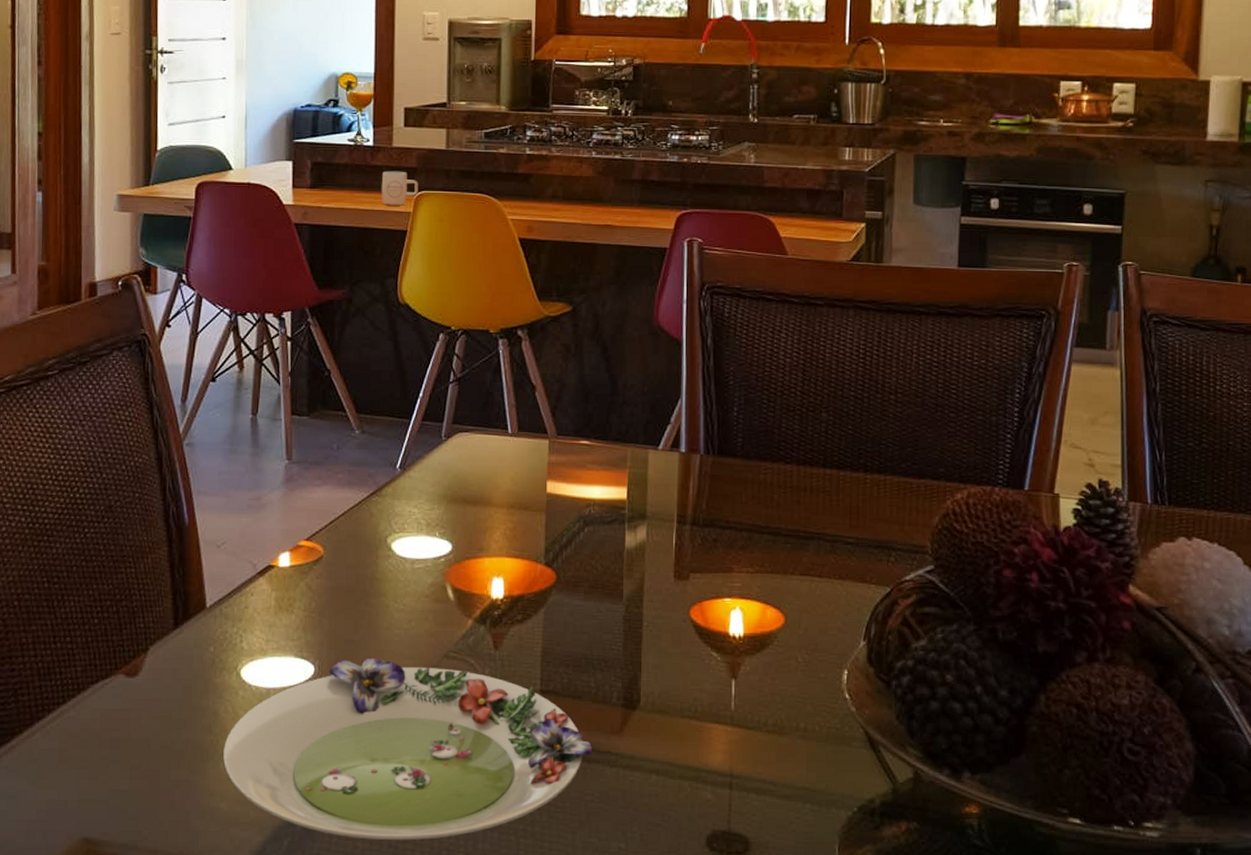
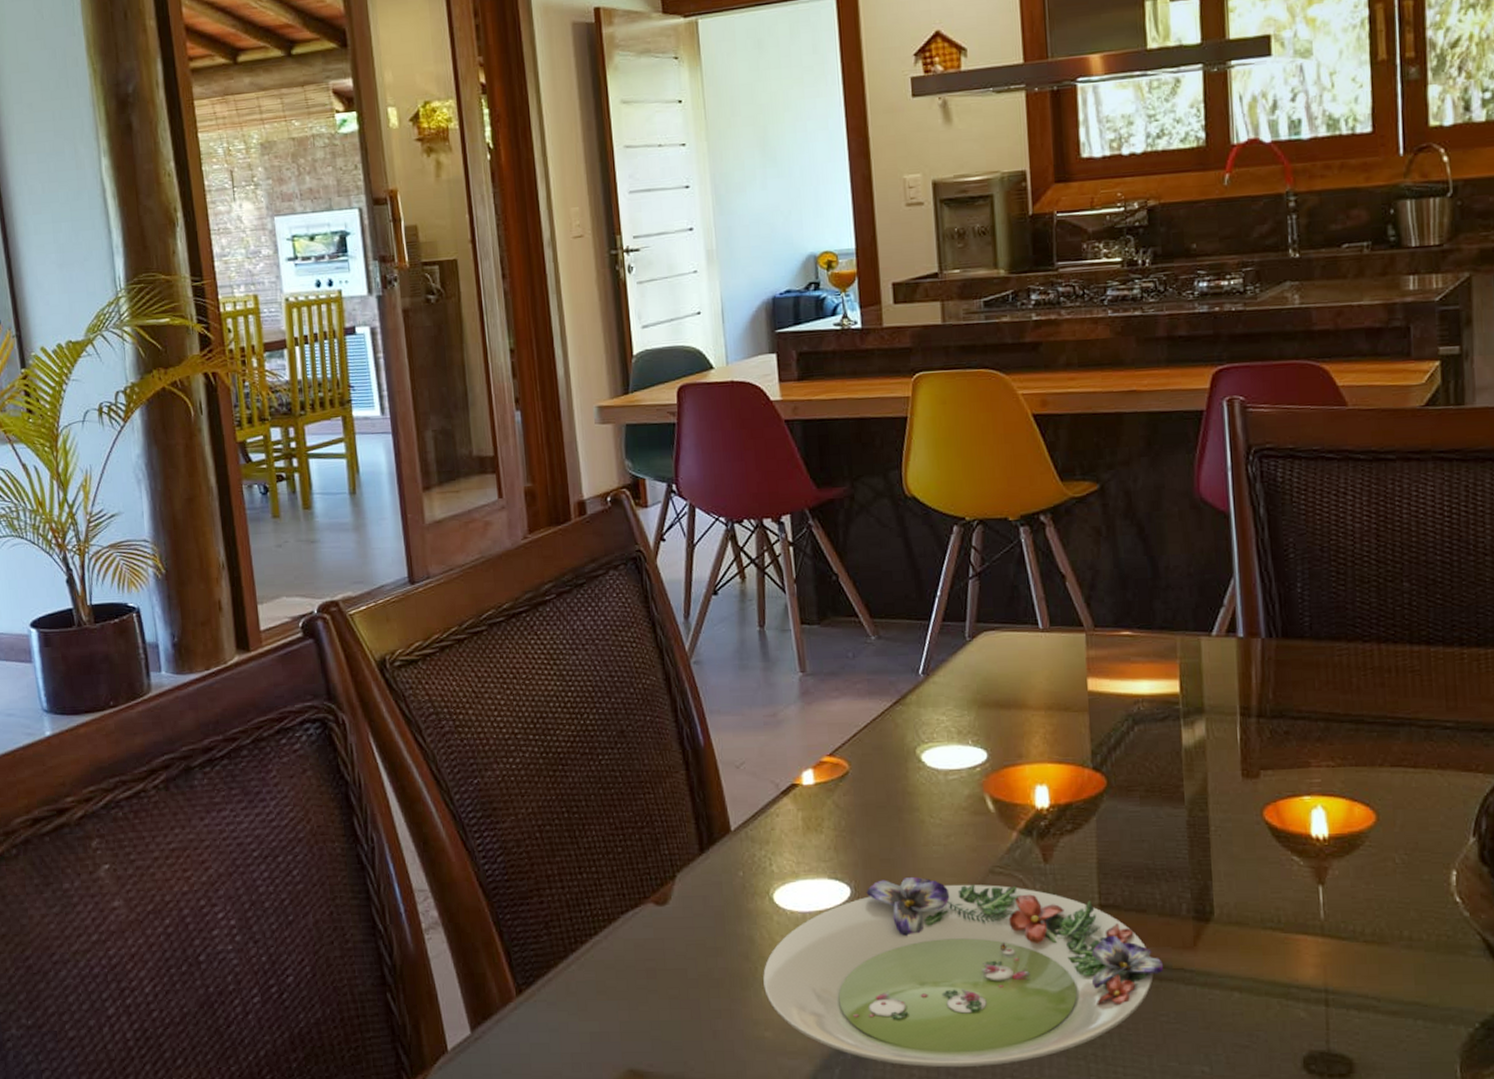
mug: present [381,171,418,206] -> none [874,352,916,391]

